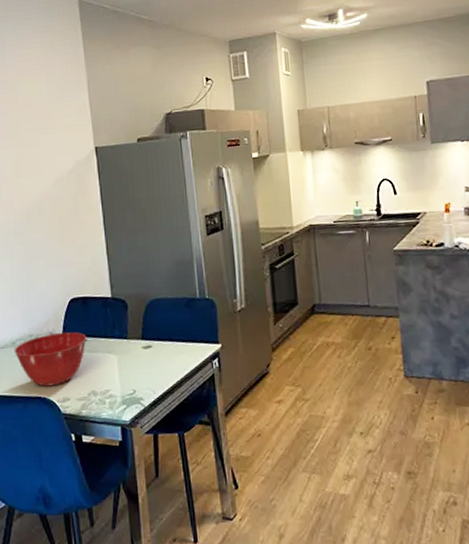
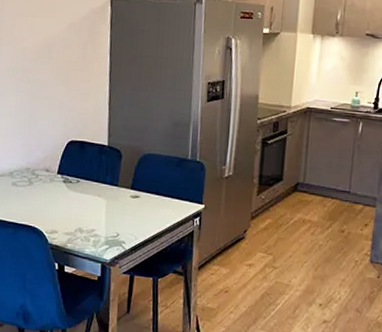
mixing bowl: present [14,332,87,387] -> none [10,170,80,218]

